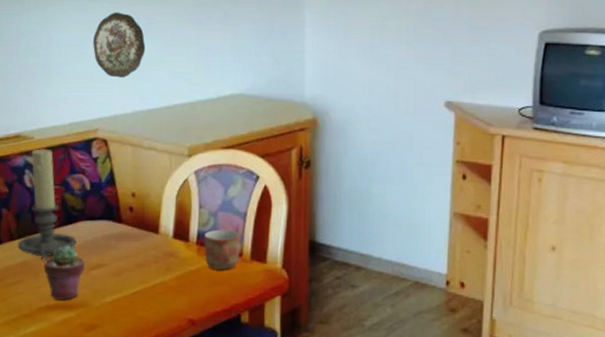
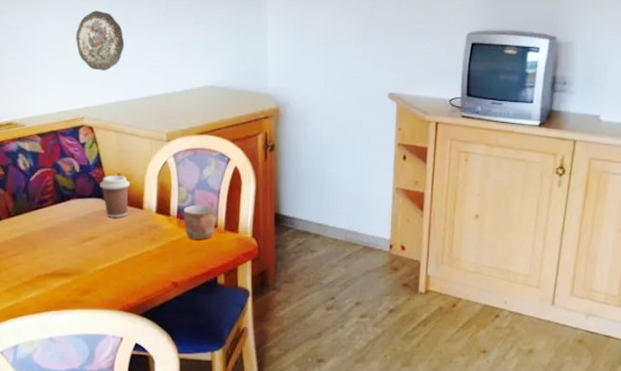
candle holder: present [18,148,77,261] -> none [16,135,70,235]
potted succulent: present [43,245,86,300] -> none [40,221,79,269]
coffee cup: none [112,194,146,243] -> present [100,175,131,218]

